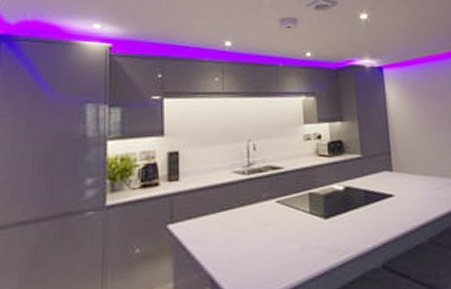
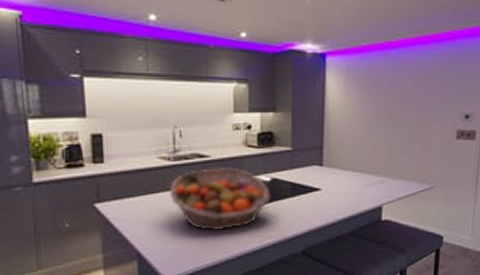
fruit basket: none [244,178,345,247] -> present [169,168,270,230]

